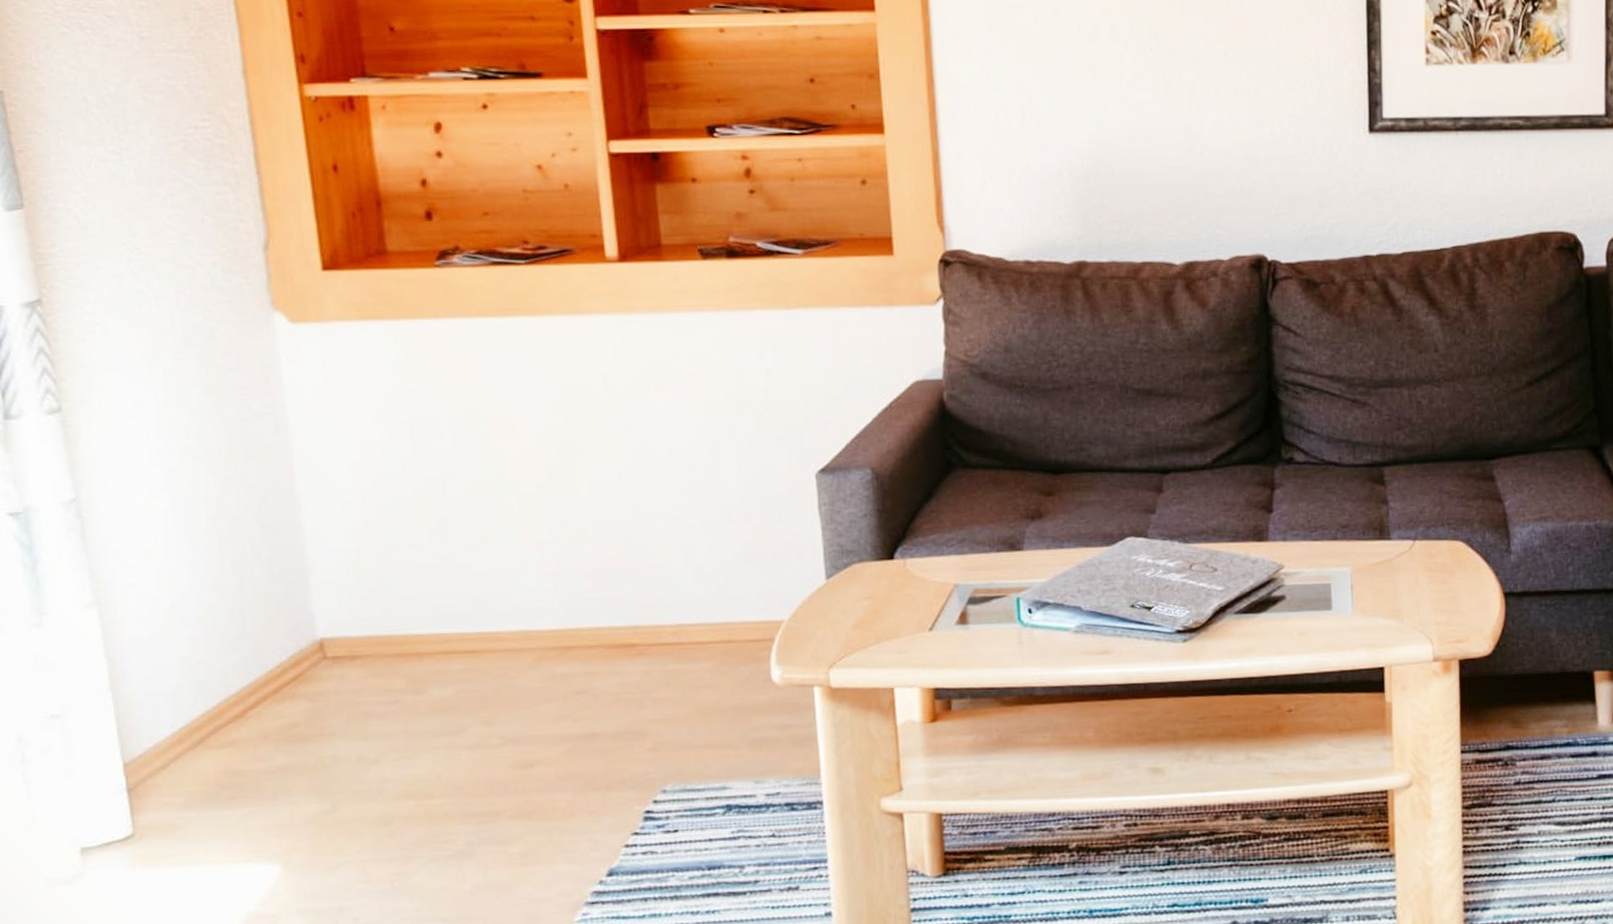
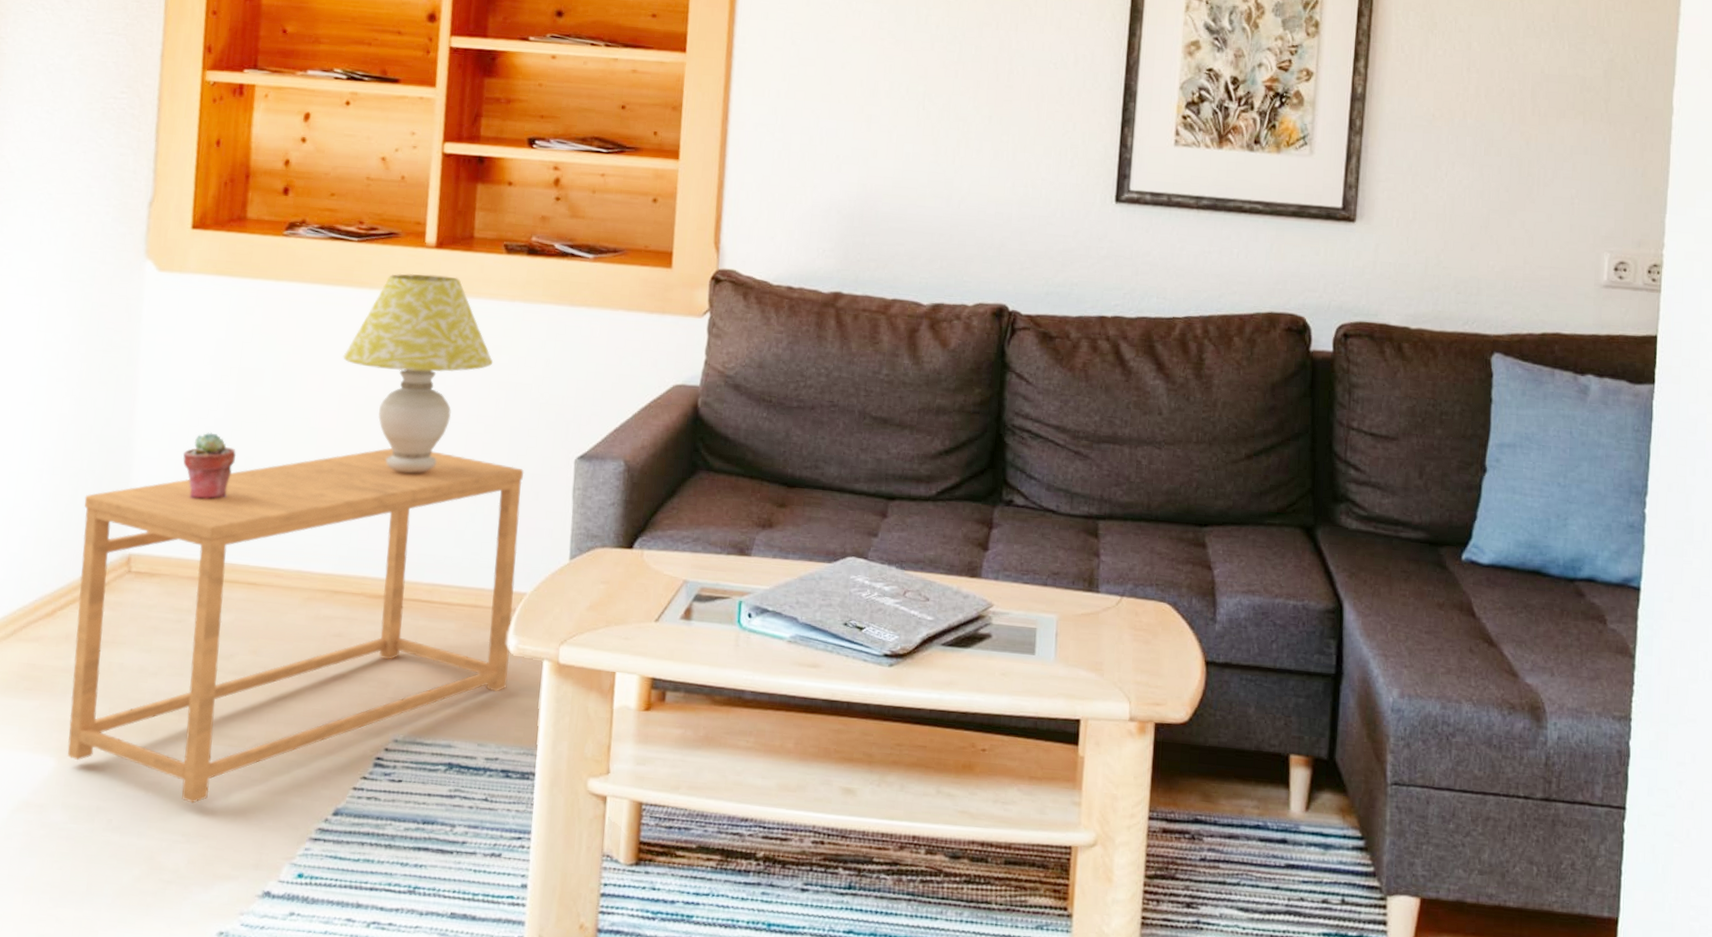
side table: none [254,484,777,888] -> present [67,448,525,804]
potted succulent: none [362,494,426,571] -> present [182,431,237,500]
table lamp: none [531,291,707,512] -> present [343,273,494,474]

